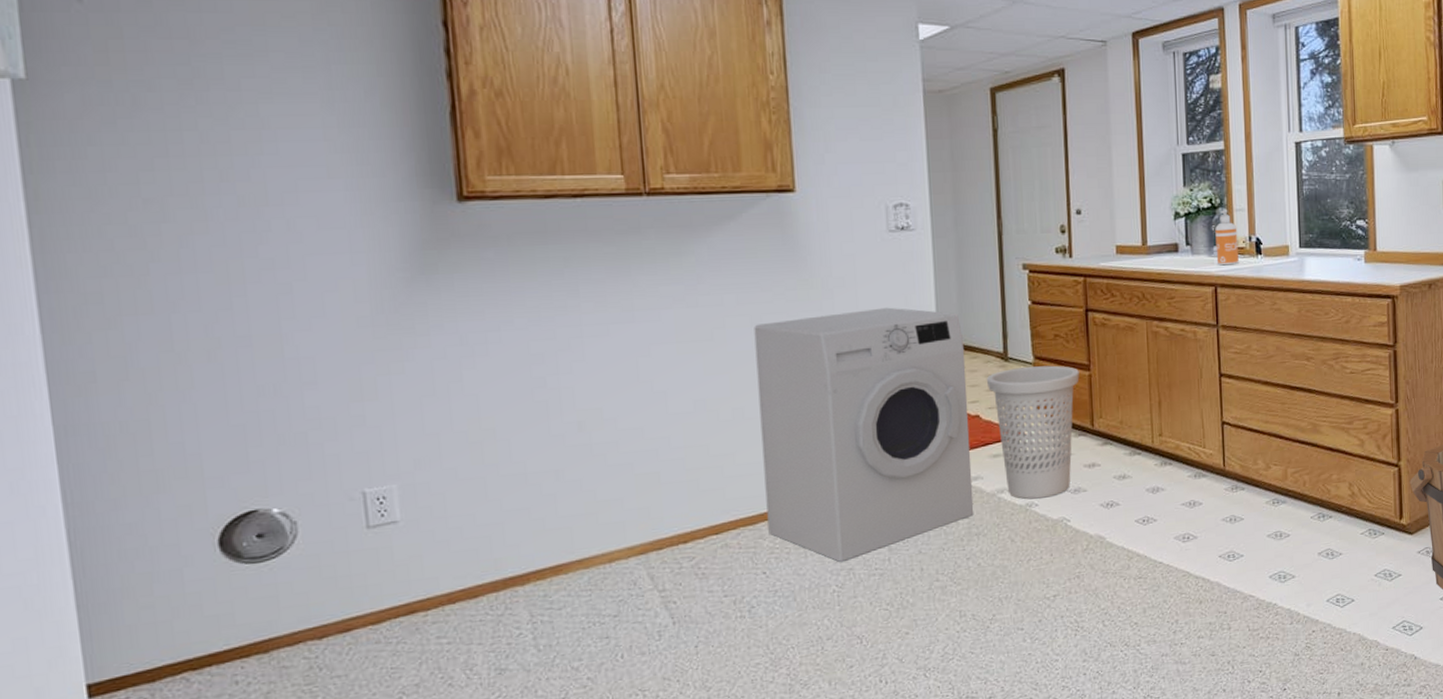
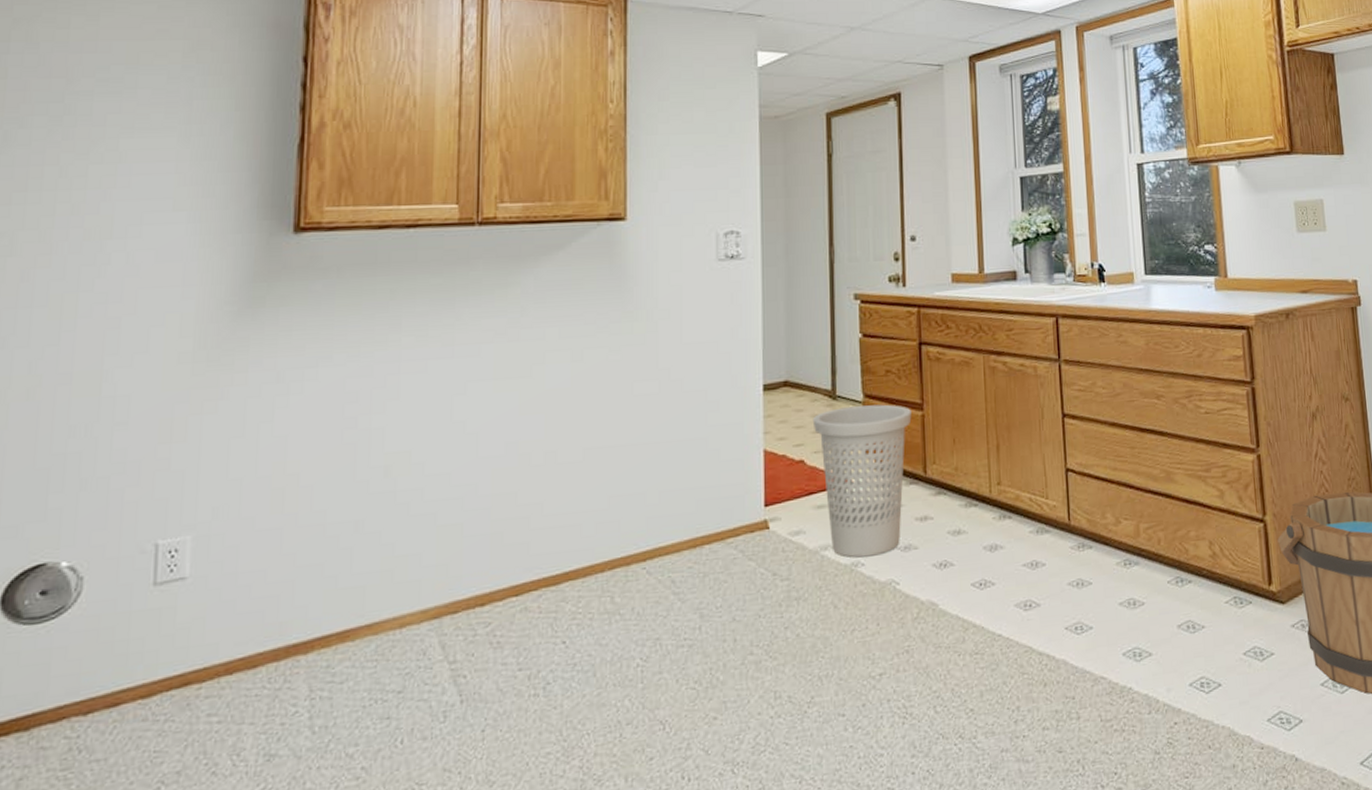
washing machine: present [754,307,974,562] -> none [572,341,795,630]
soap dispenser: present [1215,209,1239,266] -> none [1055,234,1081,295]

